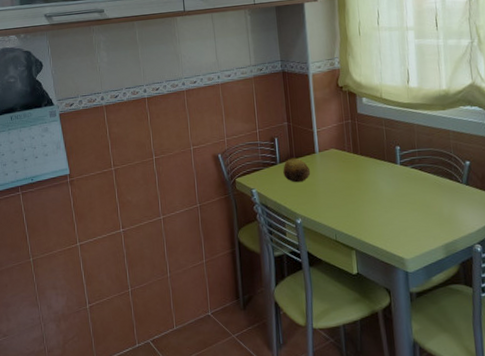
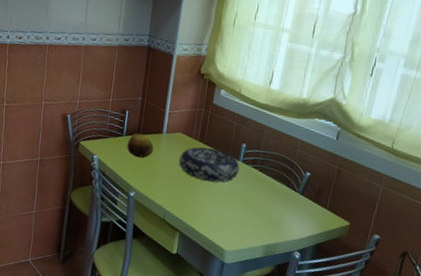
decorative bowl: none [337,157,400,192] -> present [179,147,240,183]

